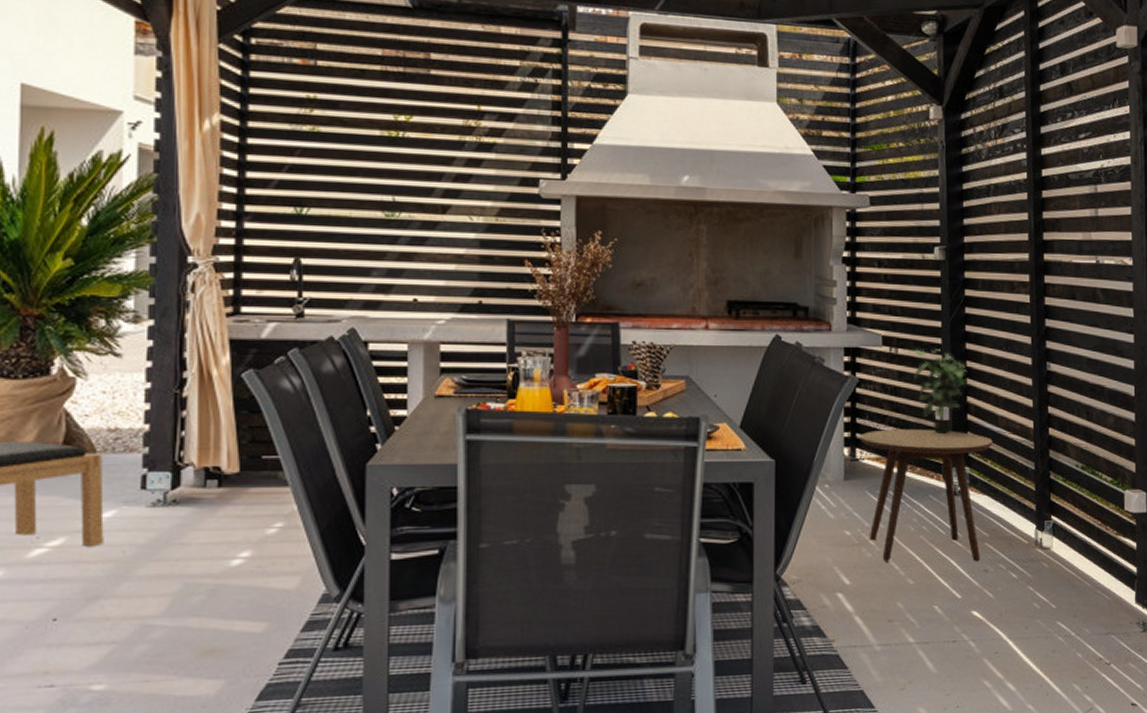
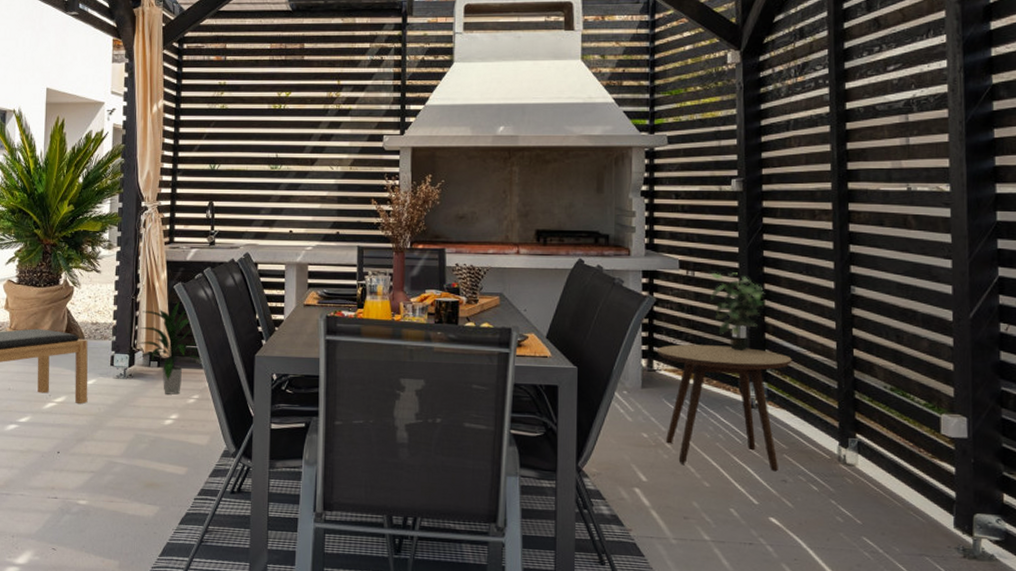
indoor plant: none [186,395,287,524] -> present [138,301,202,395]

